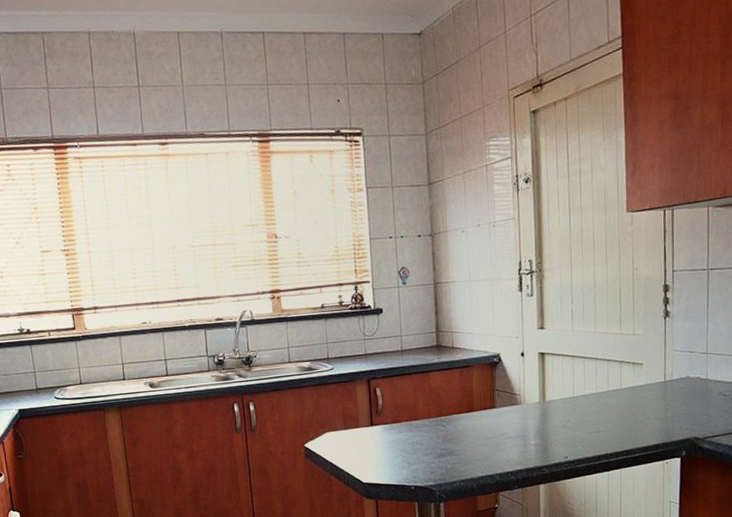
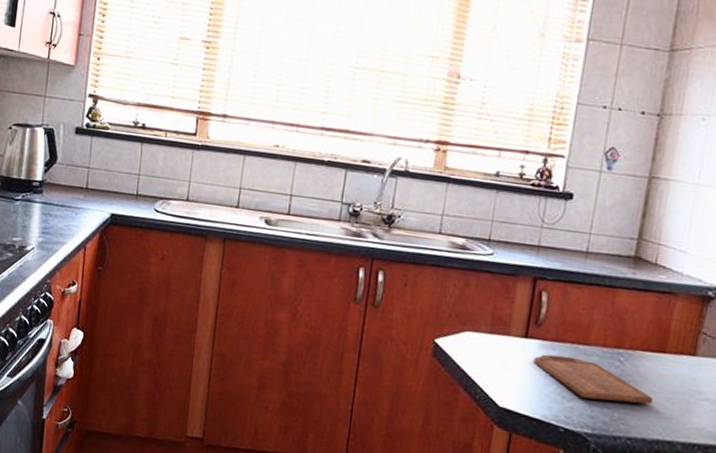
cutting board: none [381,431,472,461] -> present [533,354,653,404]

